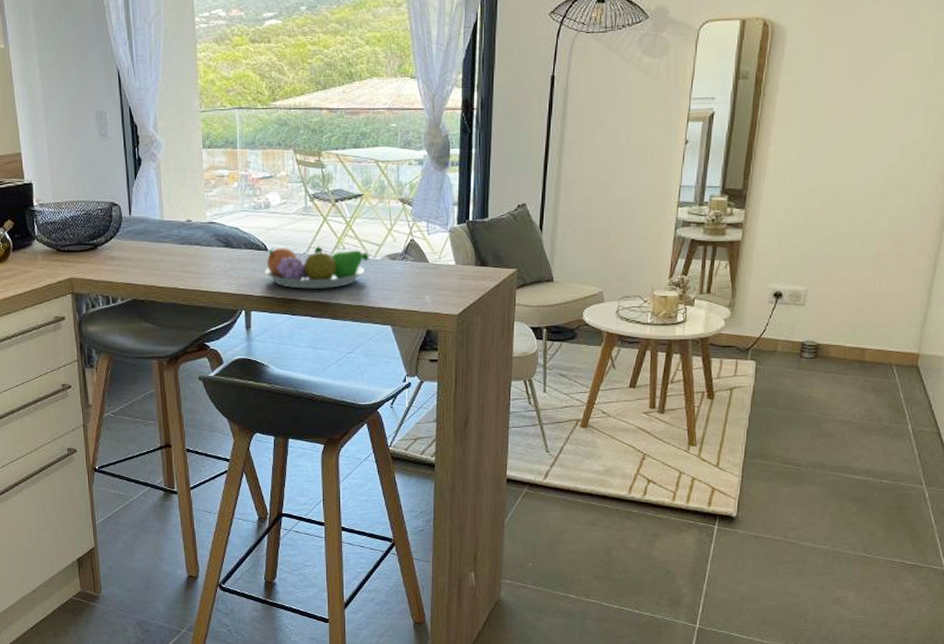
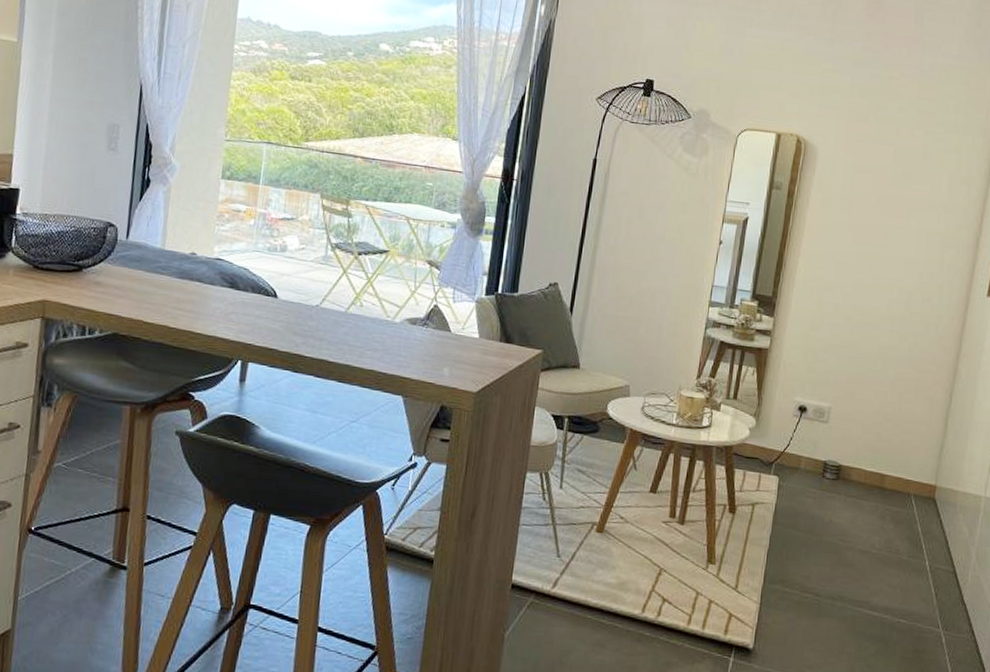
fruit bowl: present [265,246,369,289] -> none [270,294,388,348]

